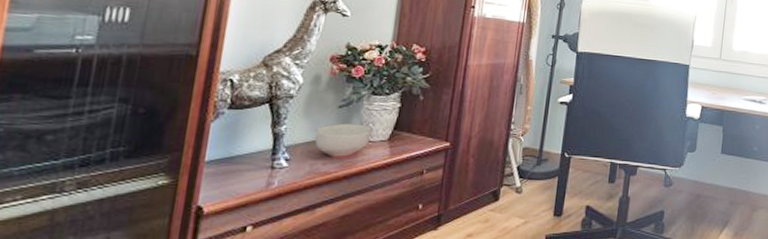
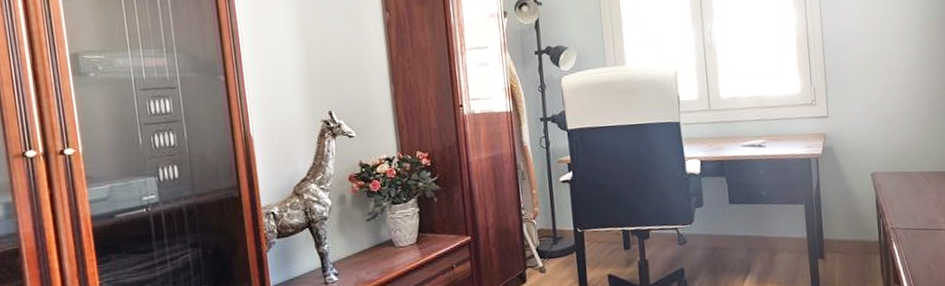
bowl: present [314,123,374,157] -> none [352,232,402,266]

